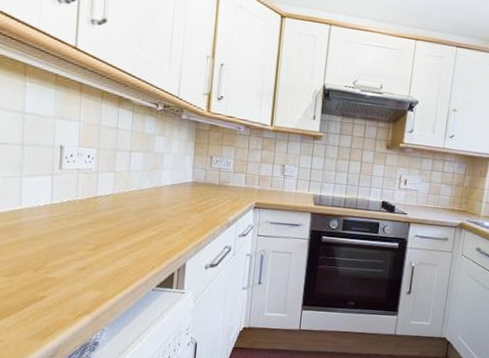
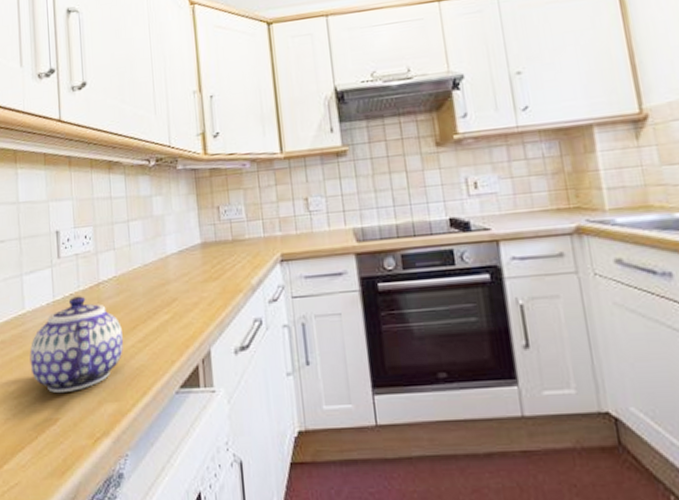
teapot: none [22,203,113,278] -> present [29,296,124,394]

